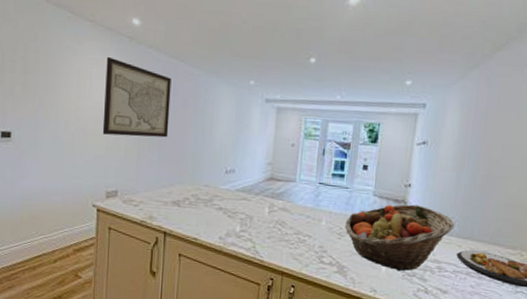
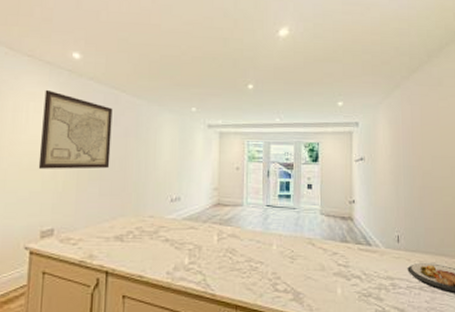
fruit basket: present [345,204,455,272] -> none [296,221,401,293]

